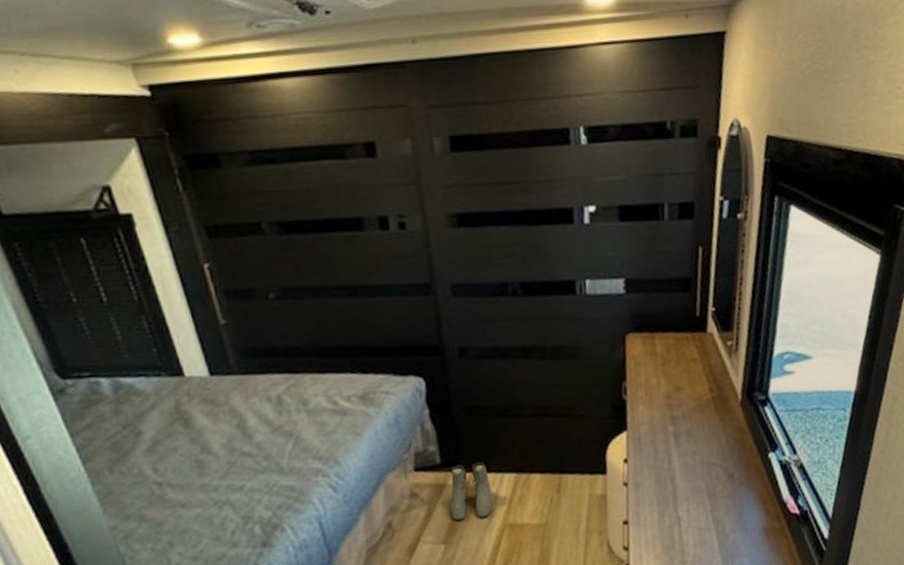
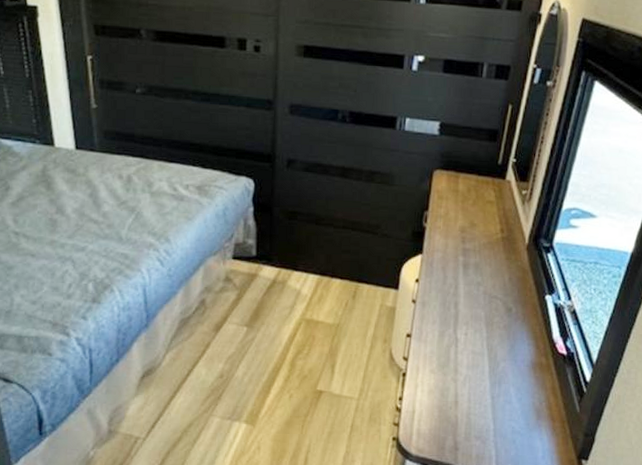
boots: present [450,461,493,521] -> none [258,259,295,310]

